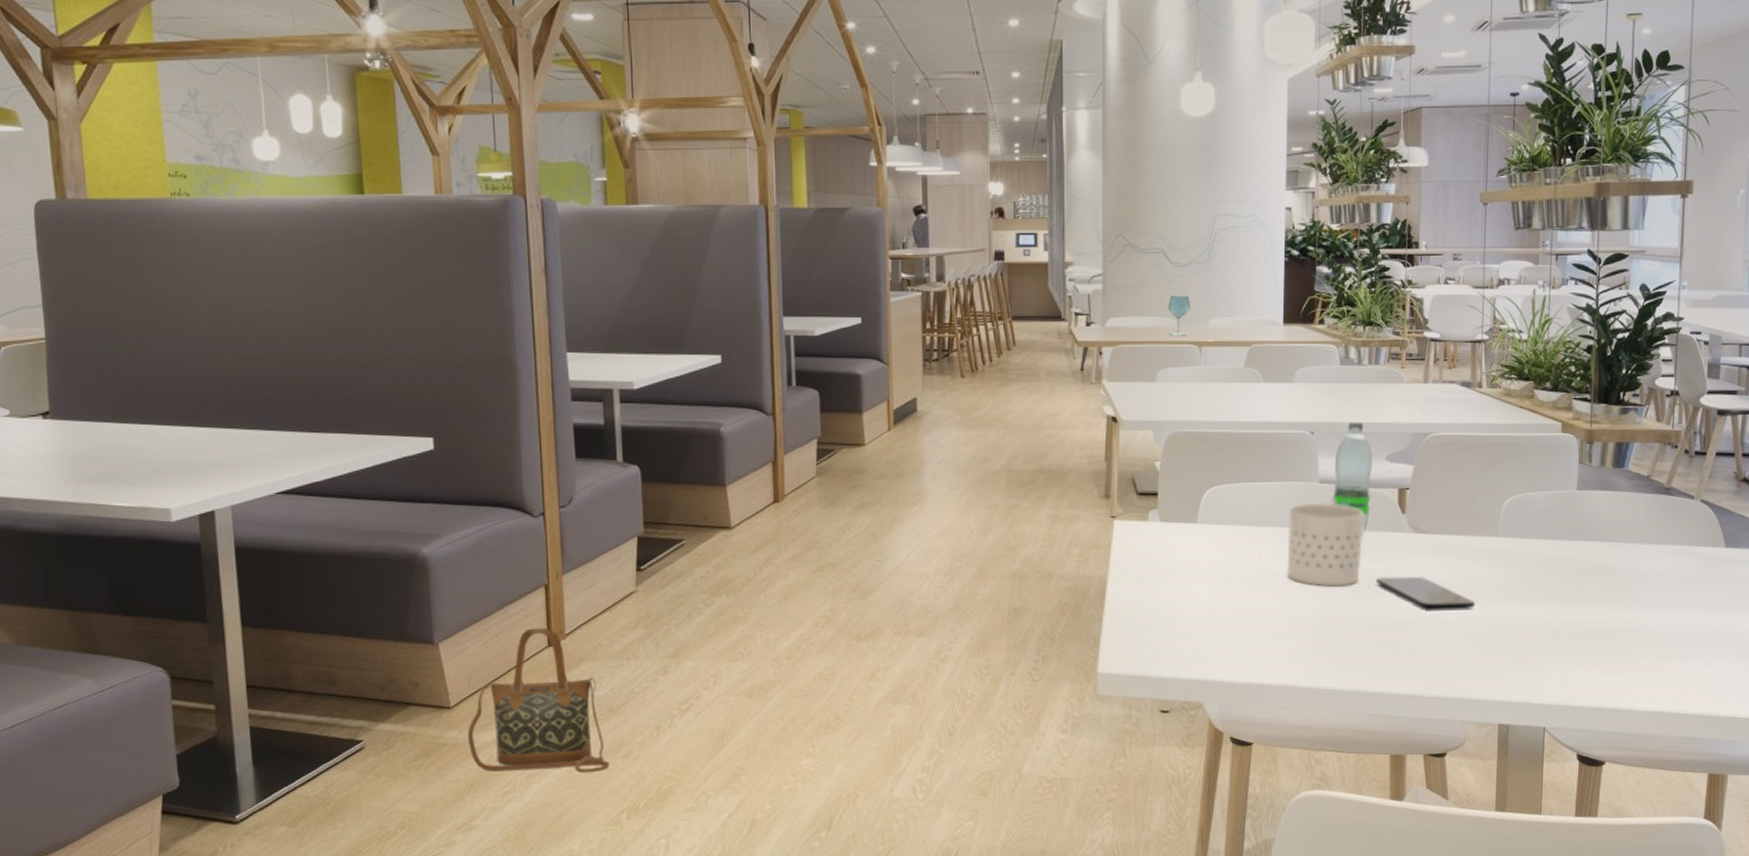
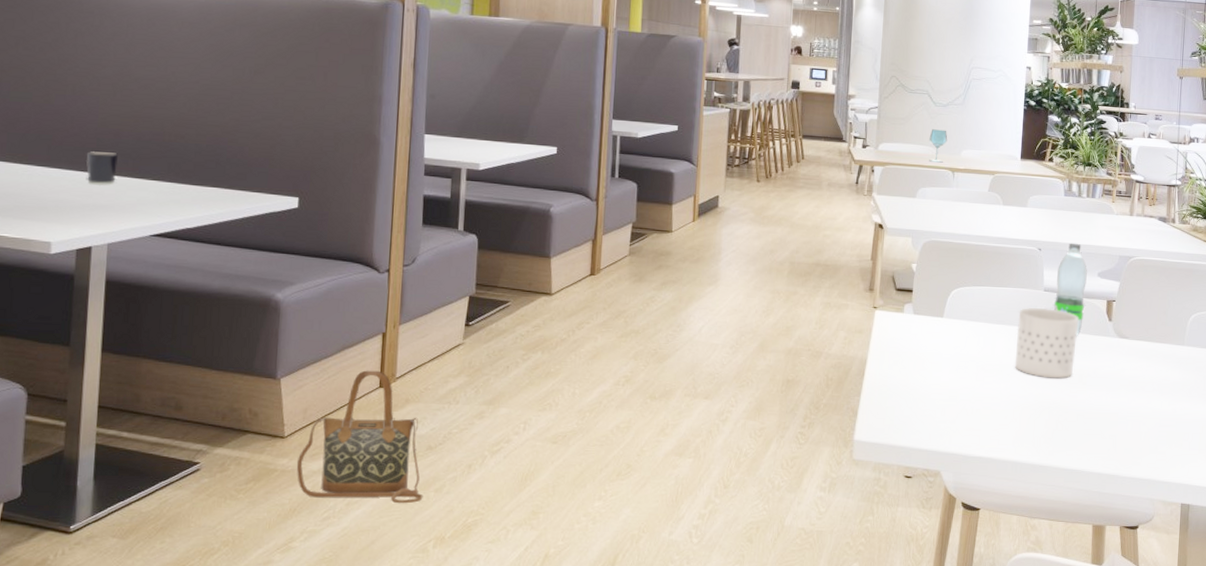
mug: none [195,402,230,442] -> present [86,151,118,186]
smartphone: present [1376,576,1476,610] -> none [1086,373,1166,404]

